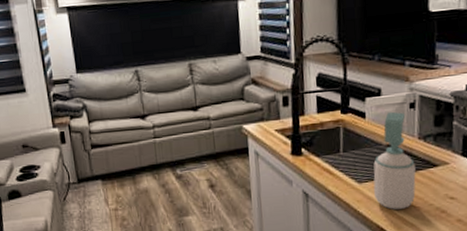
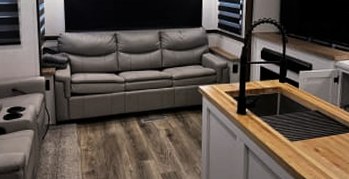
soap bottle: present [373,111,416,210] -> none [302,84,337,165]

